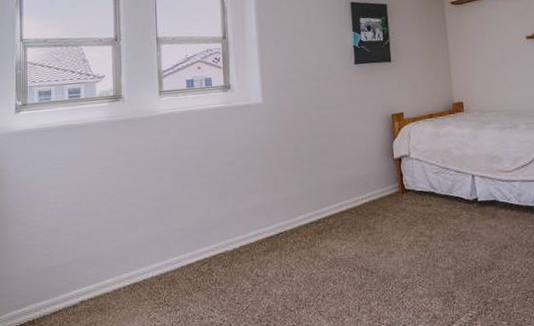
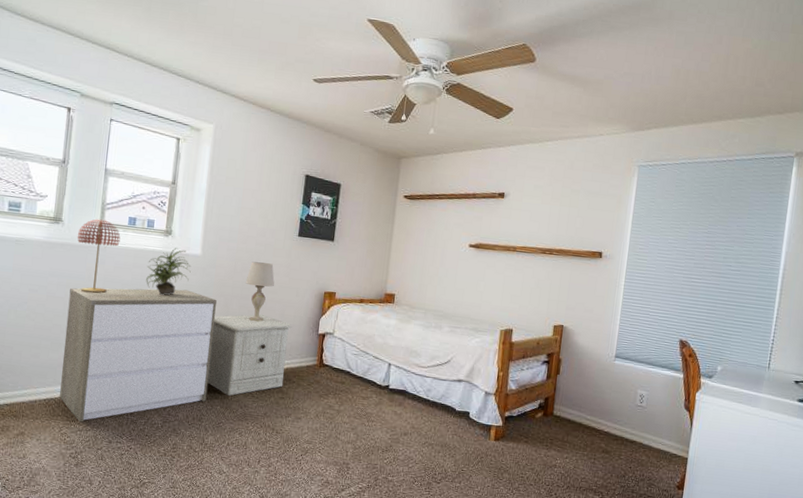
table lamp: none [138,87,181,164] -> present [77,219,121,293]
dresser: none [139,141,293,303] -> present [60,288,217,422]
potted plant: none [211,101,255,152] -> present [146,248,191,296]
nightstand: none [286,151,369,244] -> present [207,314,293,397]
table lamp: none [311,97,340,159] -> present [245,261,275,322]

